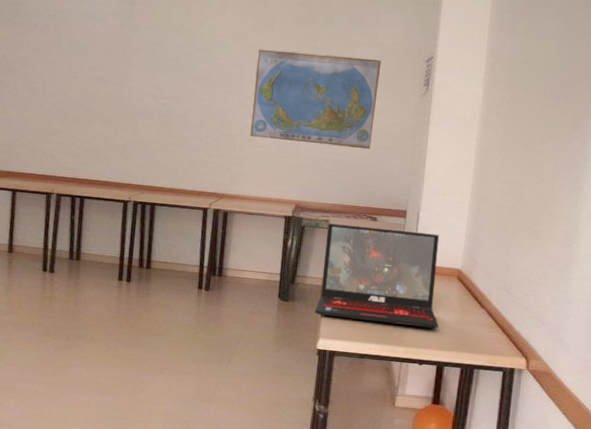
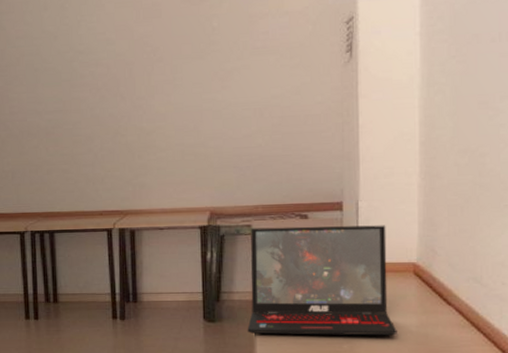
world map: present [250,48,382,150] -> none [146,30,292,142]

